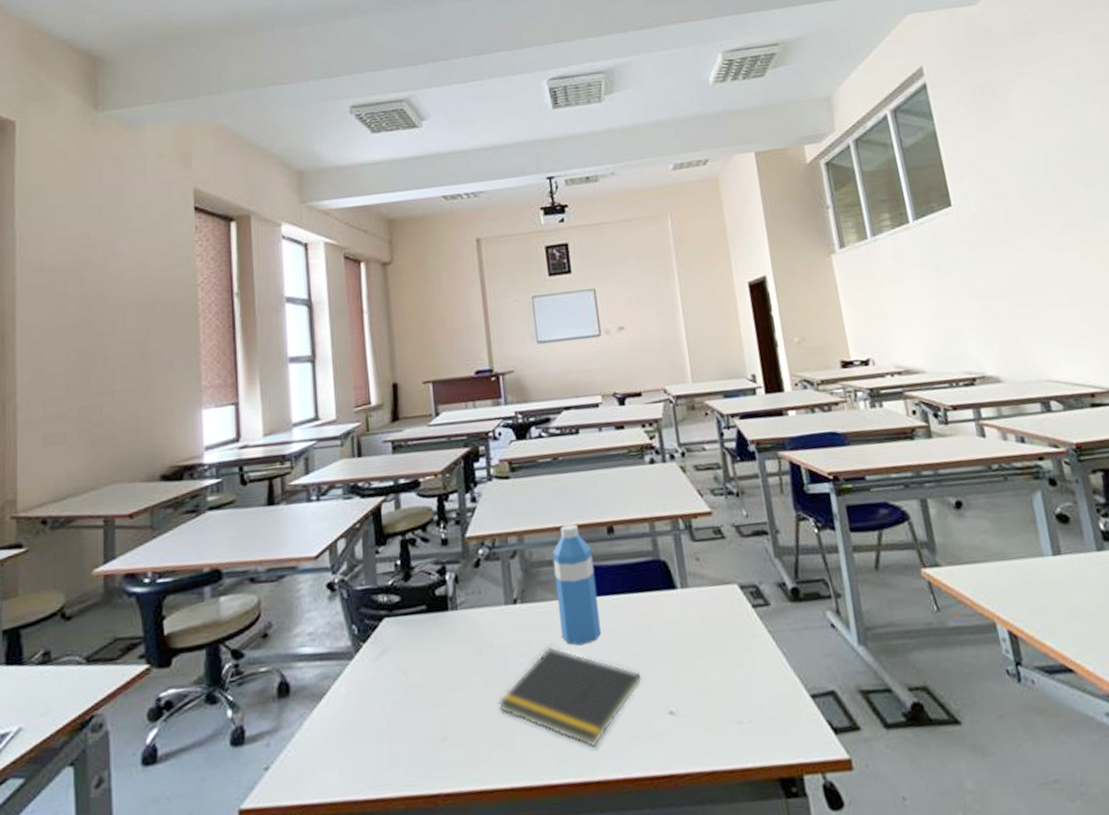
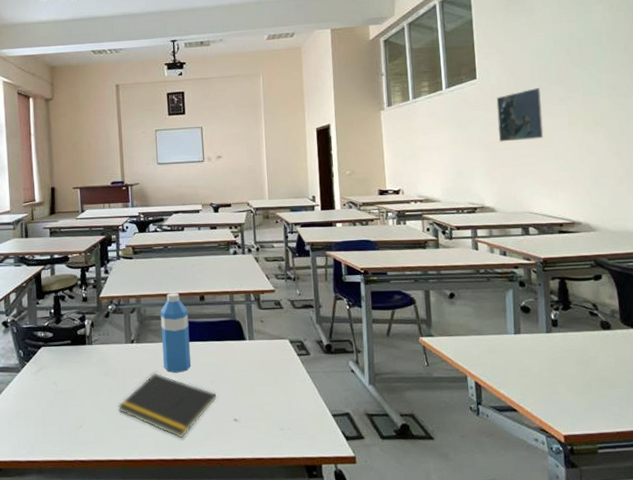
map: none [981,214,1051,288] -> present [496,88,544,142]

